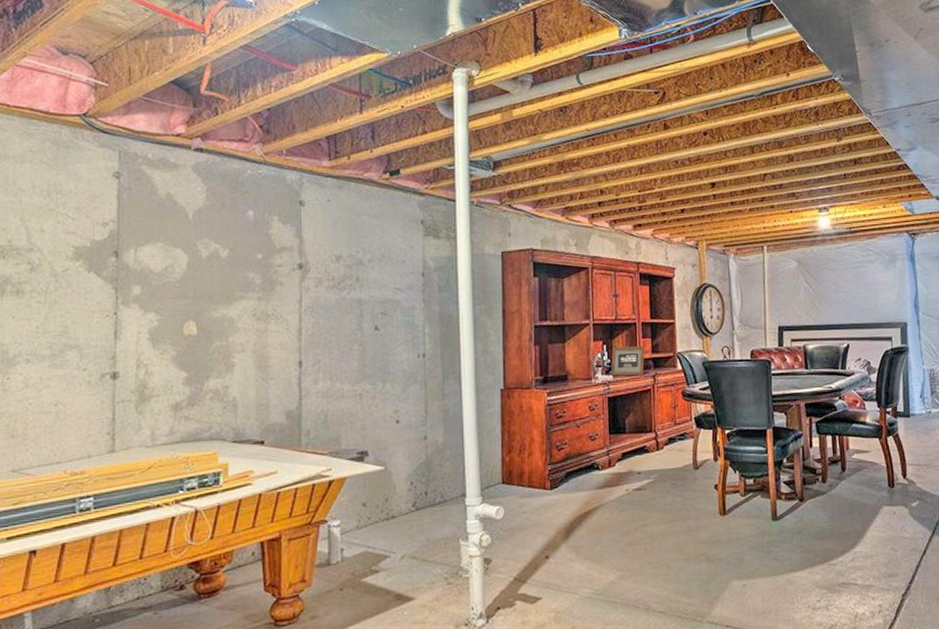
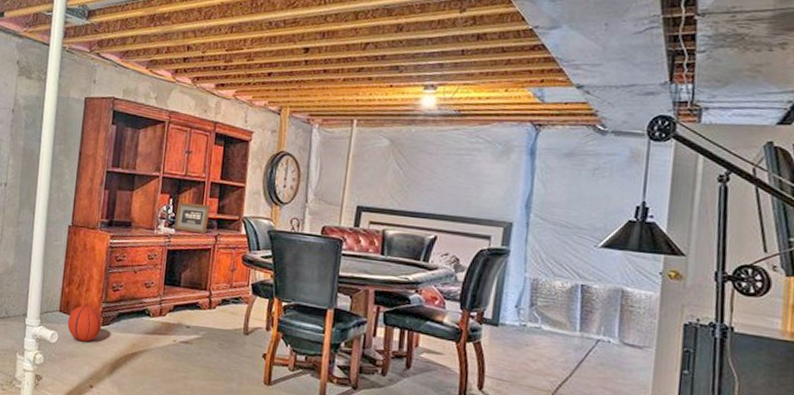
ball: none [512,470,550,511] -> present [67,305,102,342]

